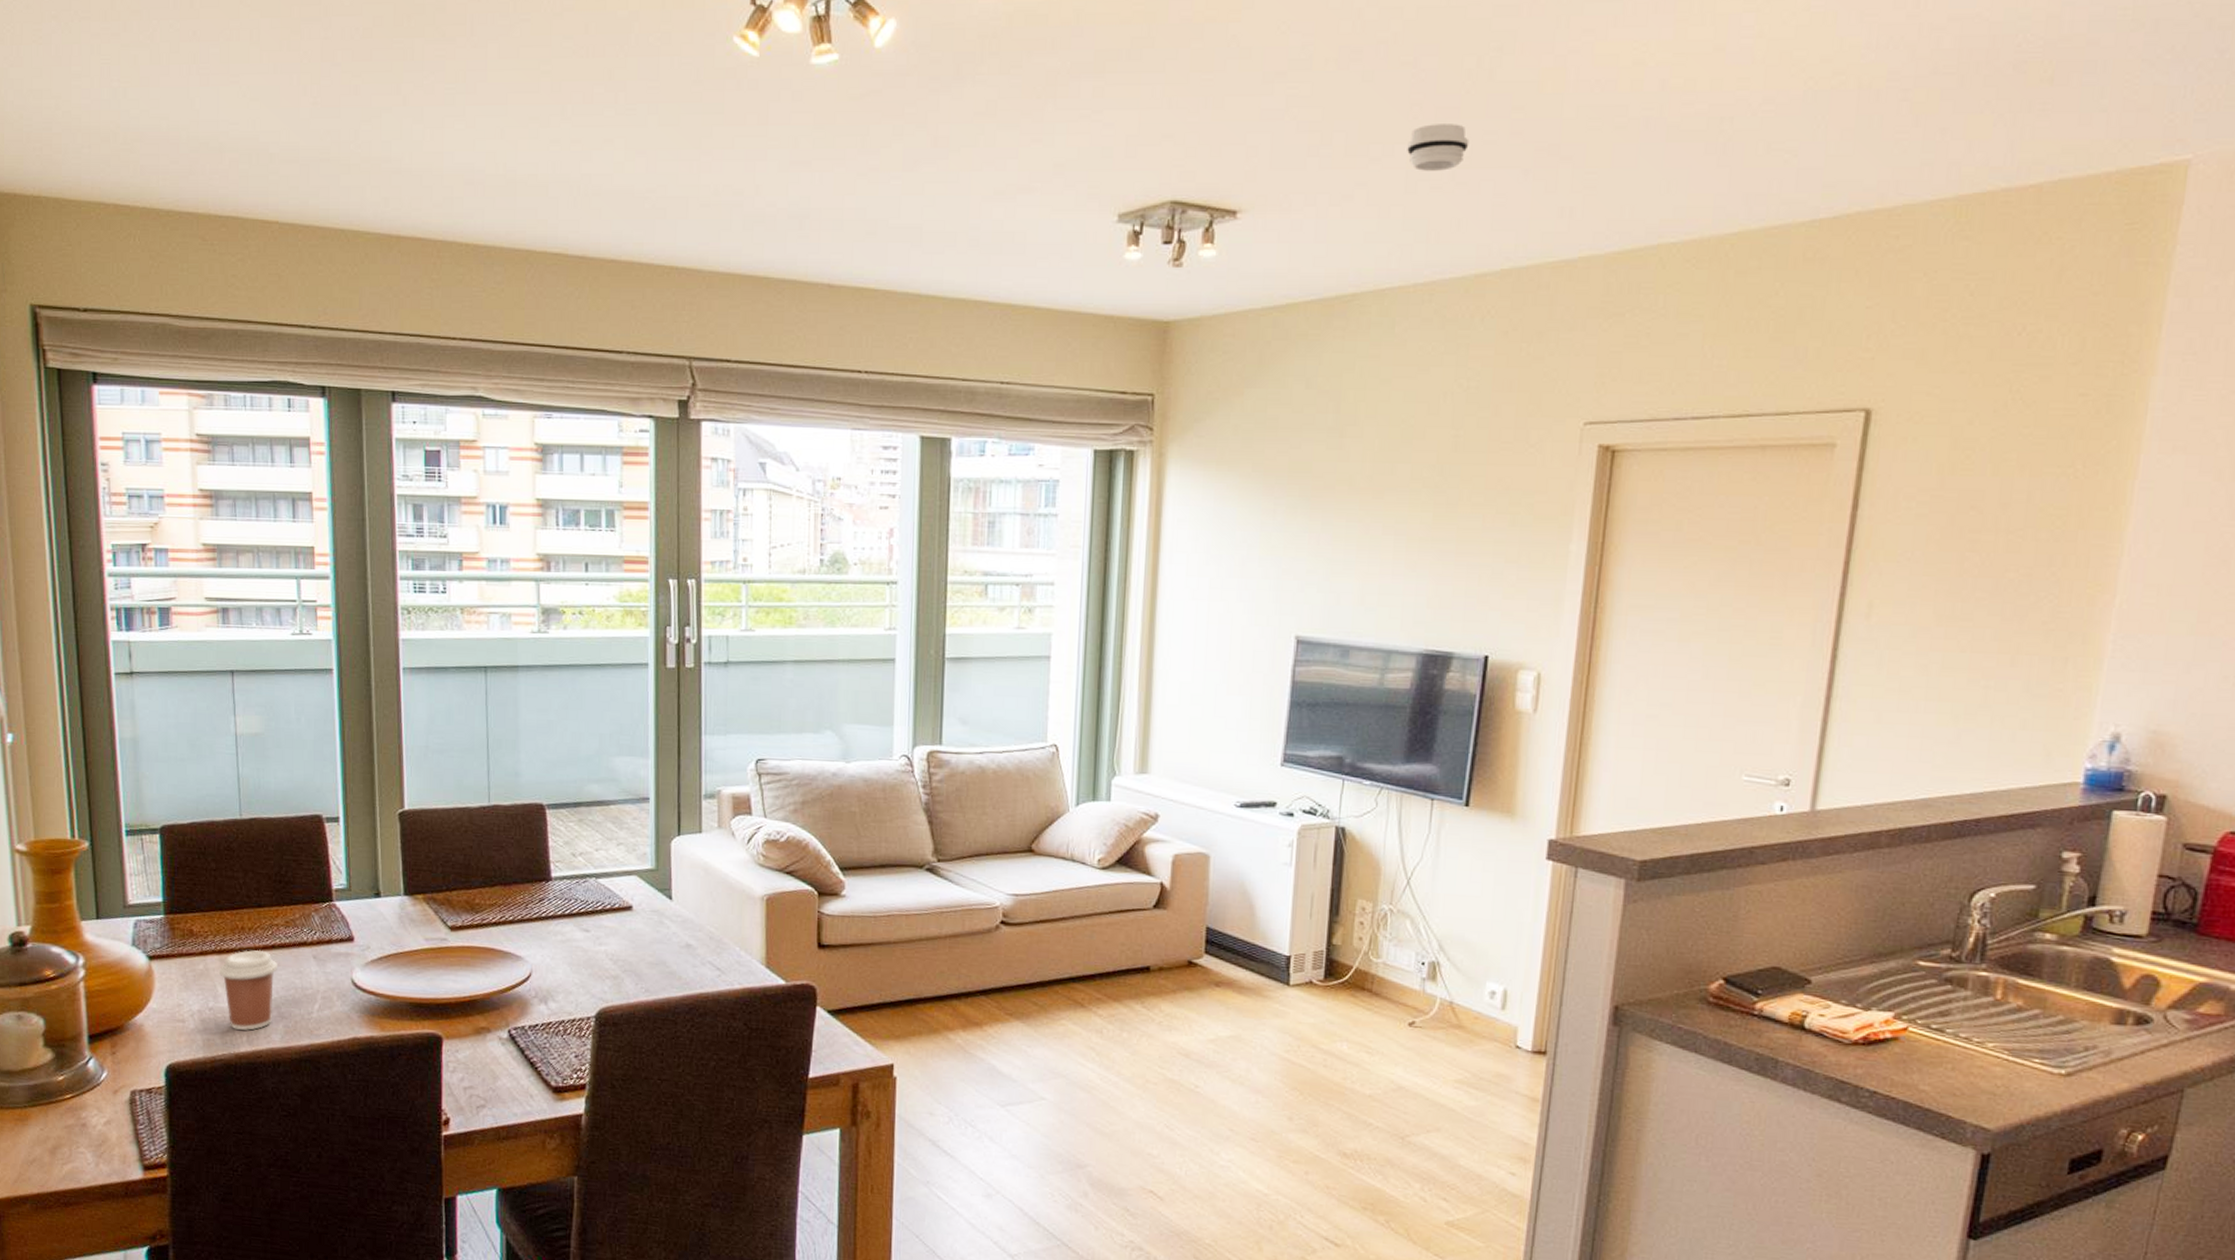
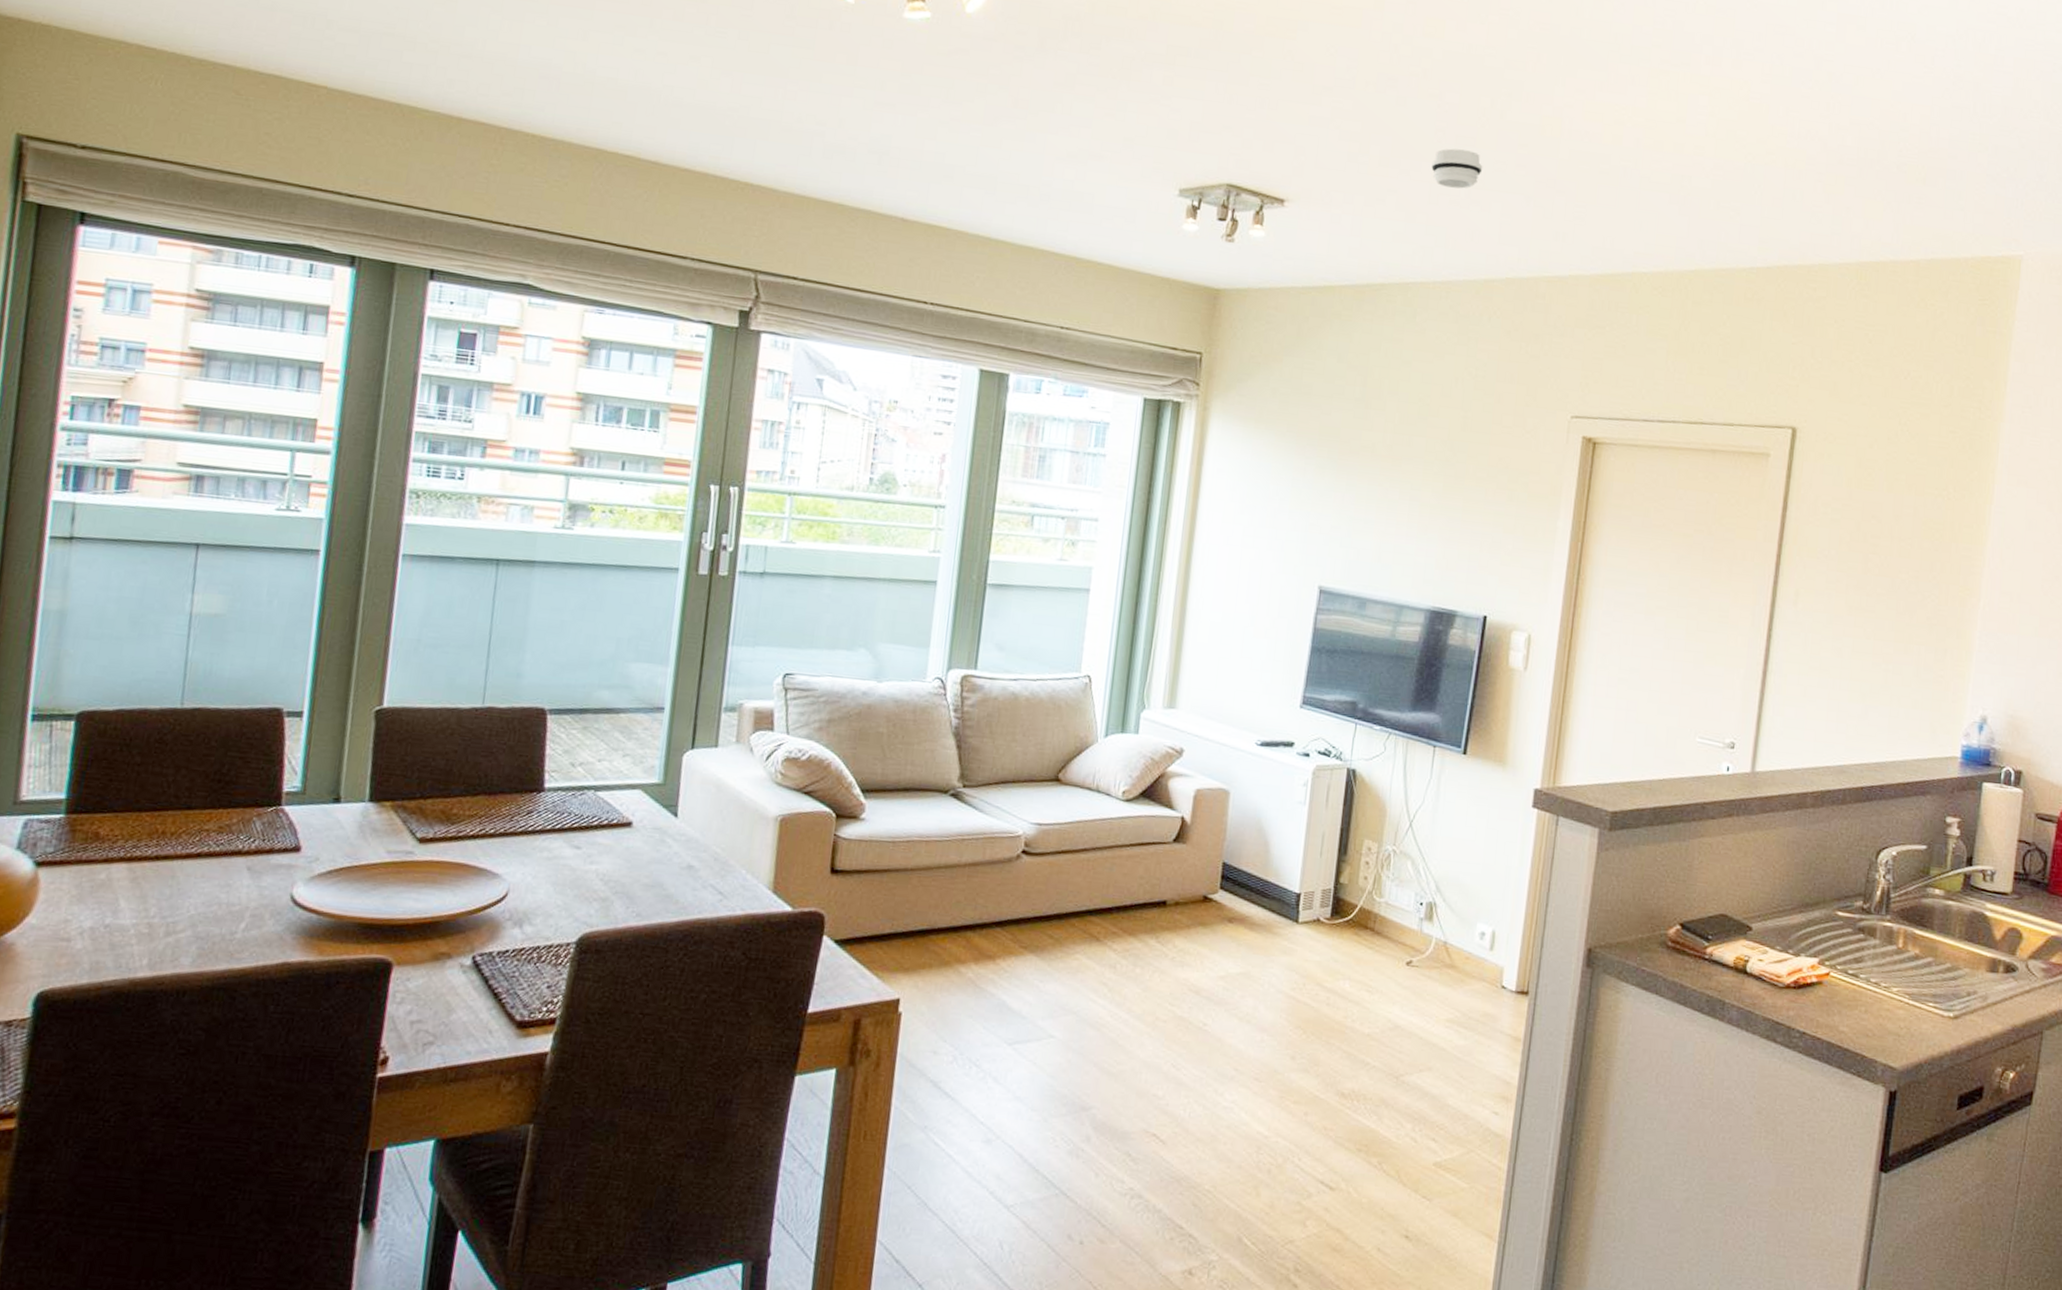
coffee cup: present [219,950,277,1031] -> none [125,858,201,952]

